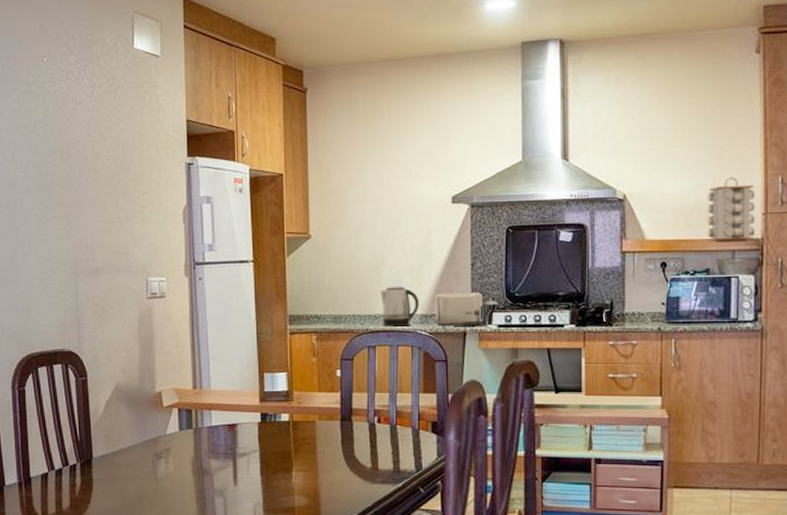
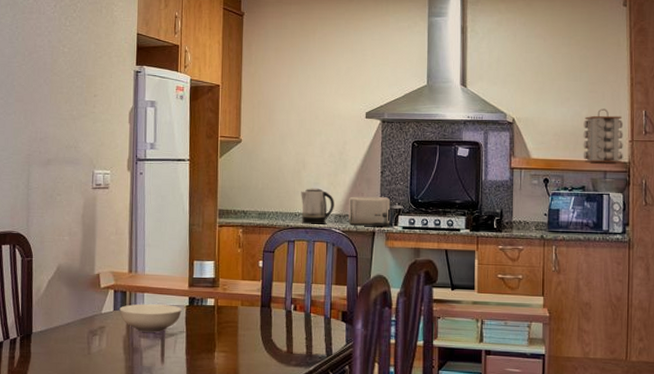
bowl: none [185,422,254,453] -> present [119,304,182,333]

